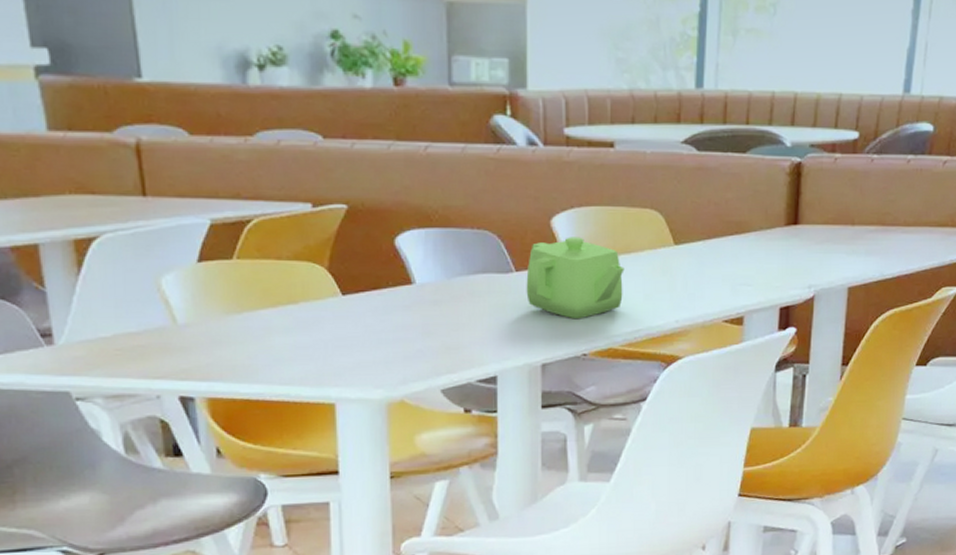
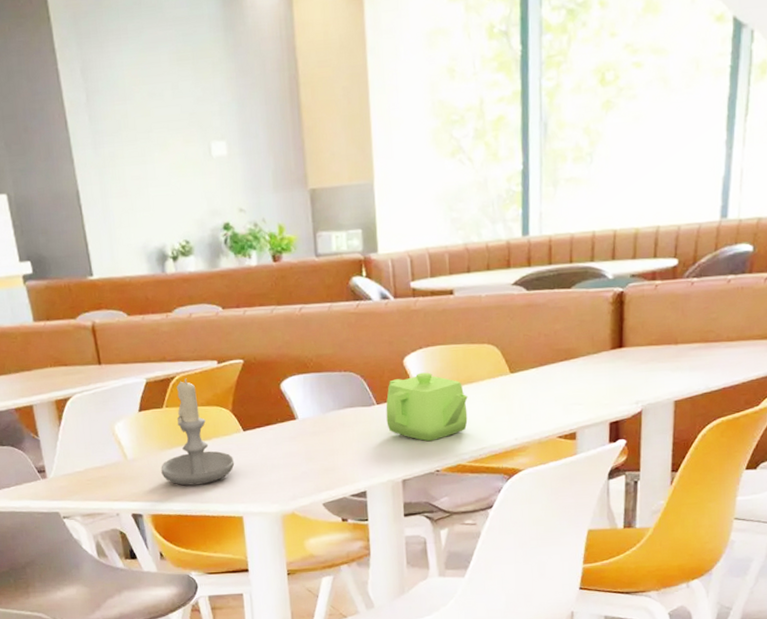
candle: none [225,222,328,362] -> present [161,378,235,486]

